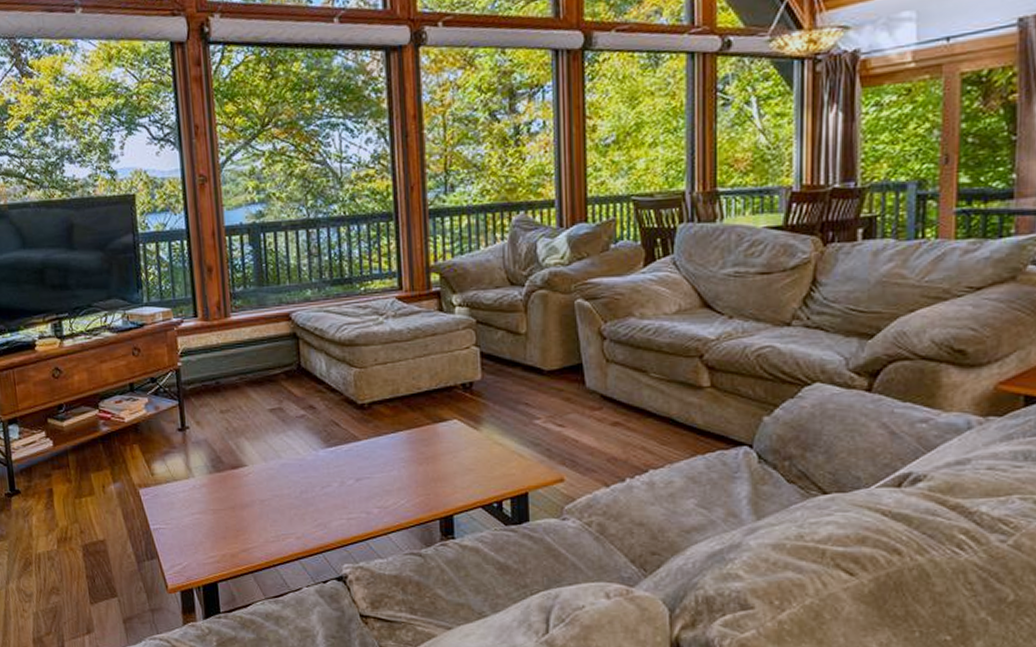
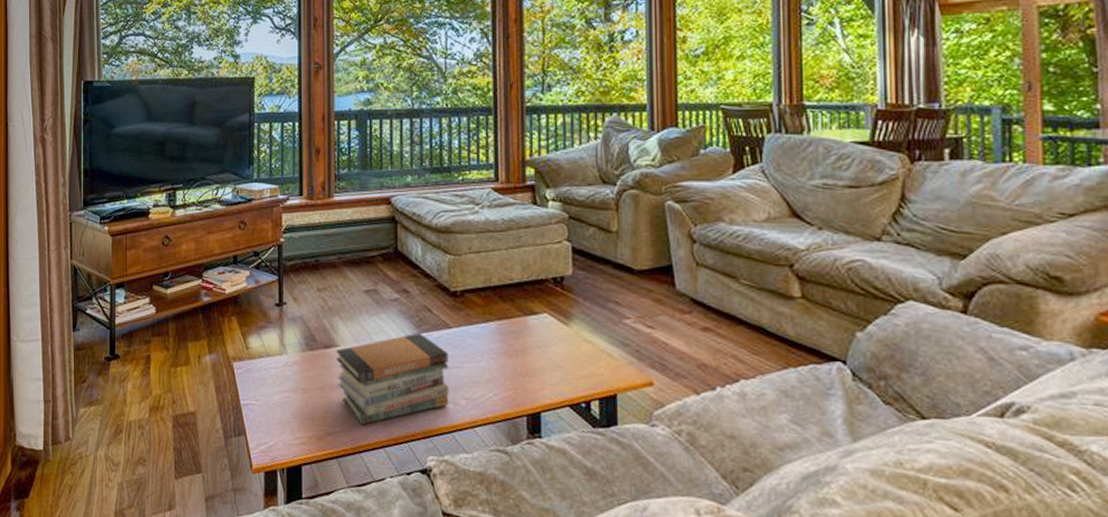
book stack: none [244,447,362,540] -> present [336,332,449,425]

